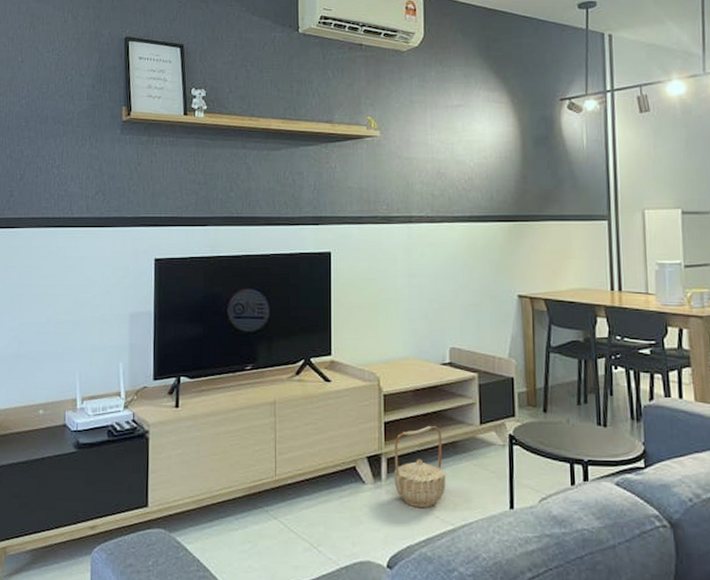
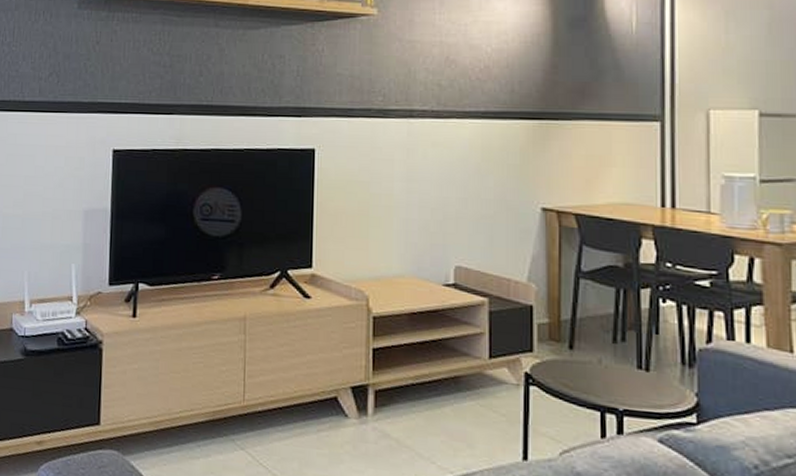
basket: present [394,426,446,509] -> none [382,356,446,452]

